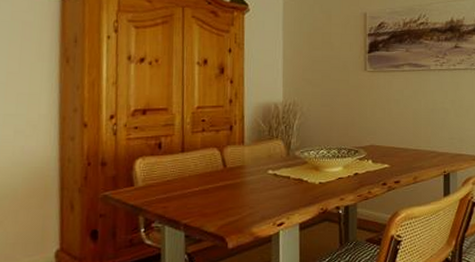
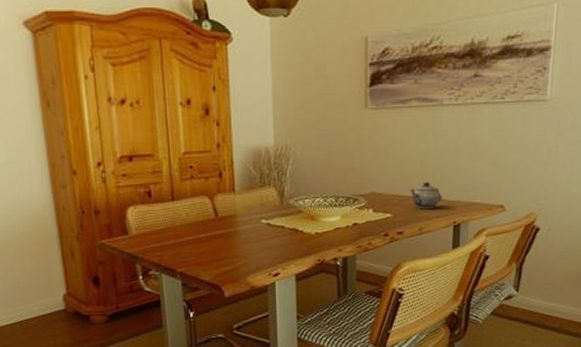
teapot: none [405,135,433,160] -> present [410,181,442,210]

